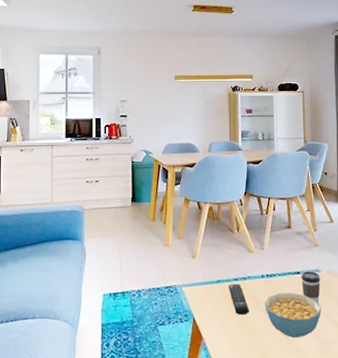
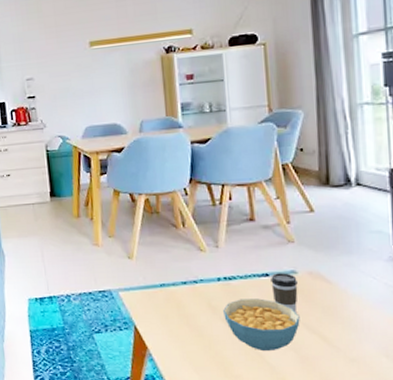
remote control: present [228,284,249,315] -> none [175,288,204,324]

